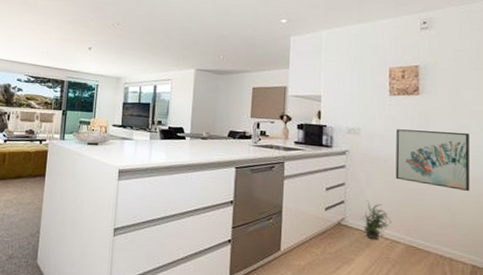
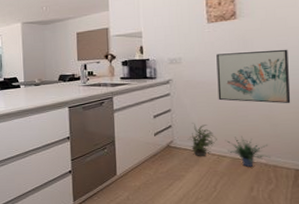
potted plant: none [399,220,446,257] -> present [225,135,271,167]

